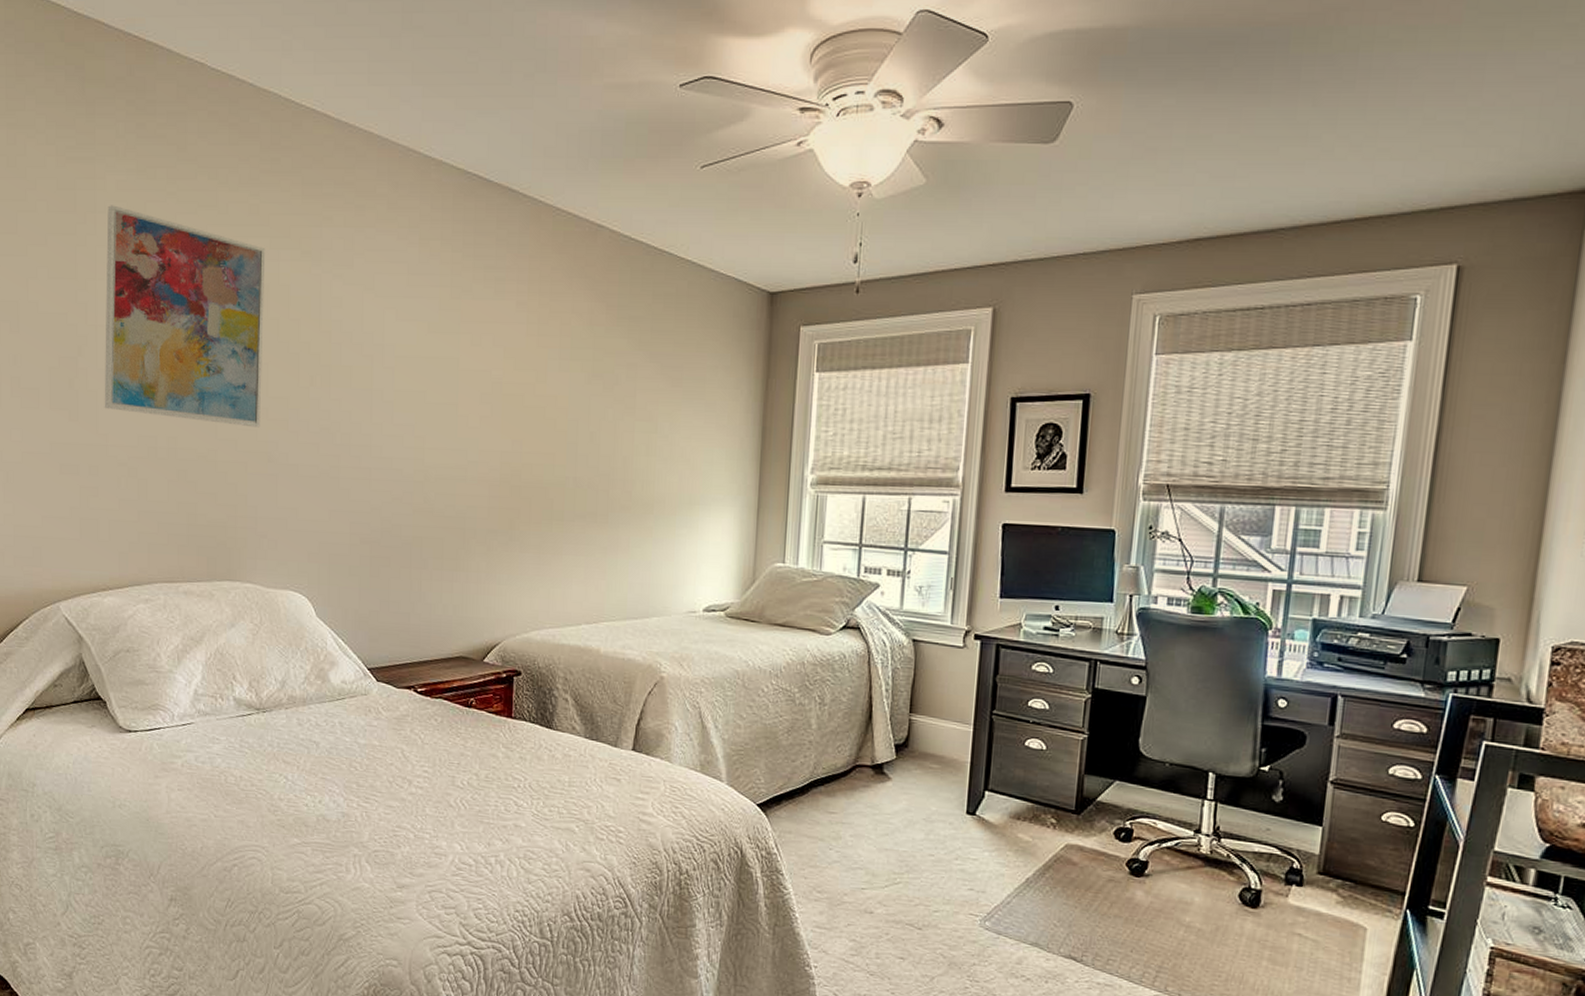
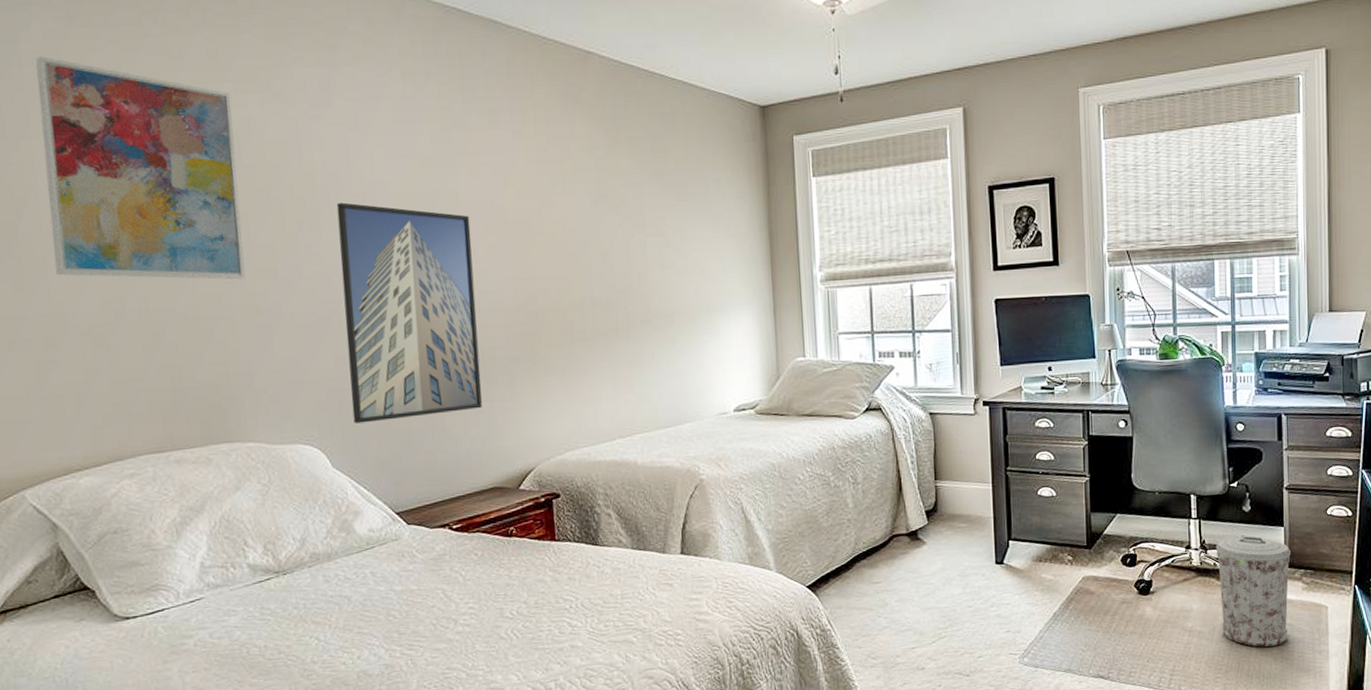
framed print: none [340,361,467,578] -> present [336,202,482,424]
trash can: none [1227,829,1327,962] -> present [1215,536,1291,647]

